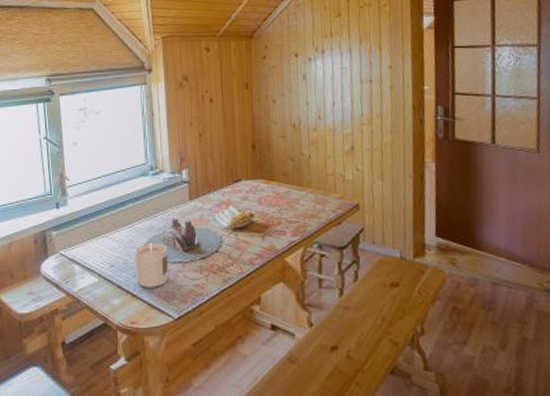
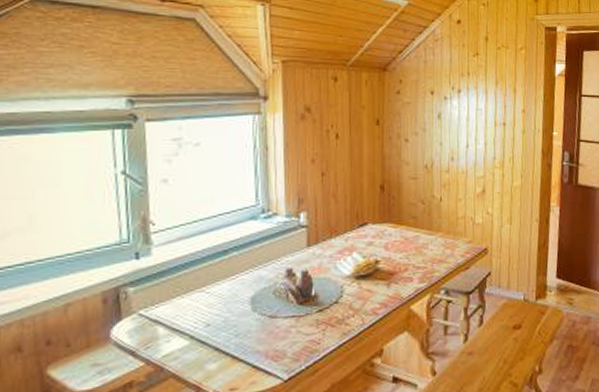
candle: present [134,242,168,288] -> none [237,295,279,348]

